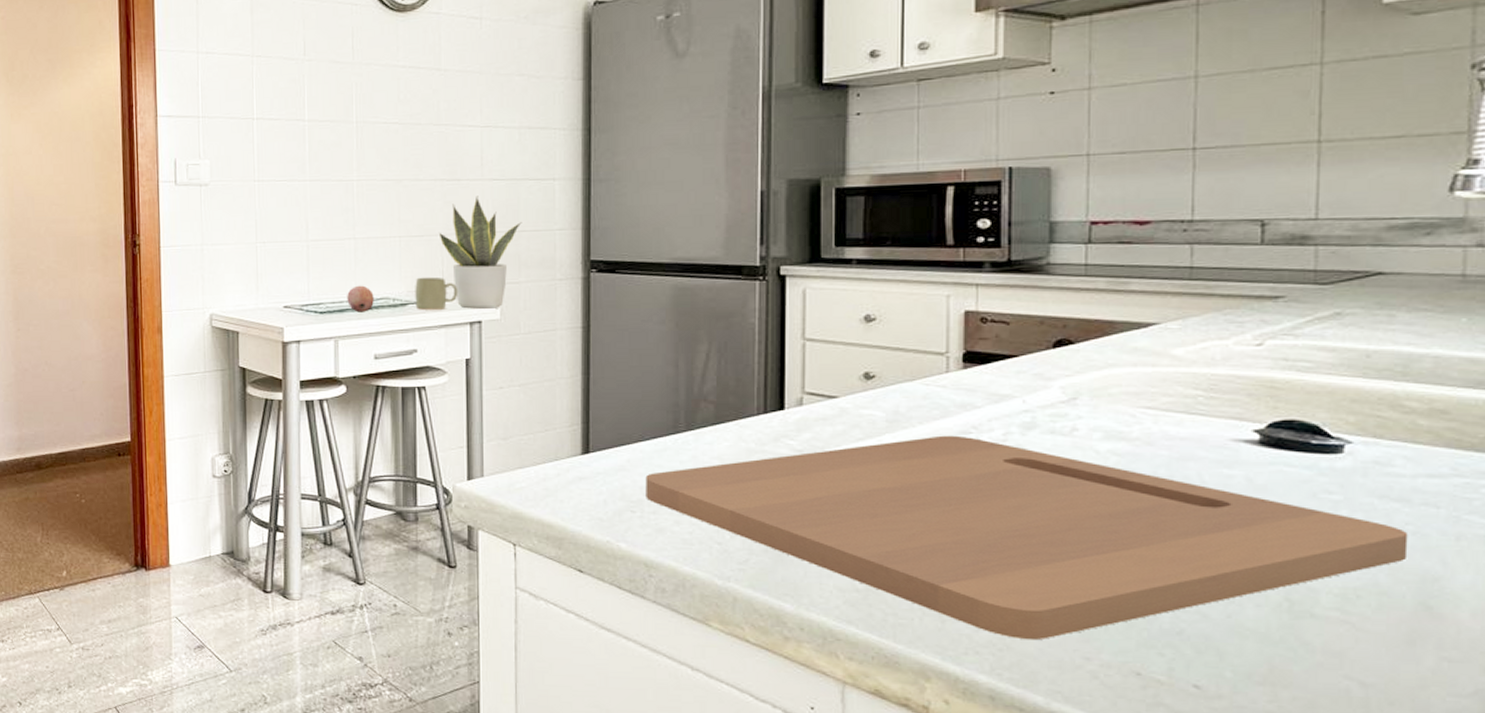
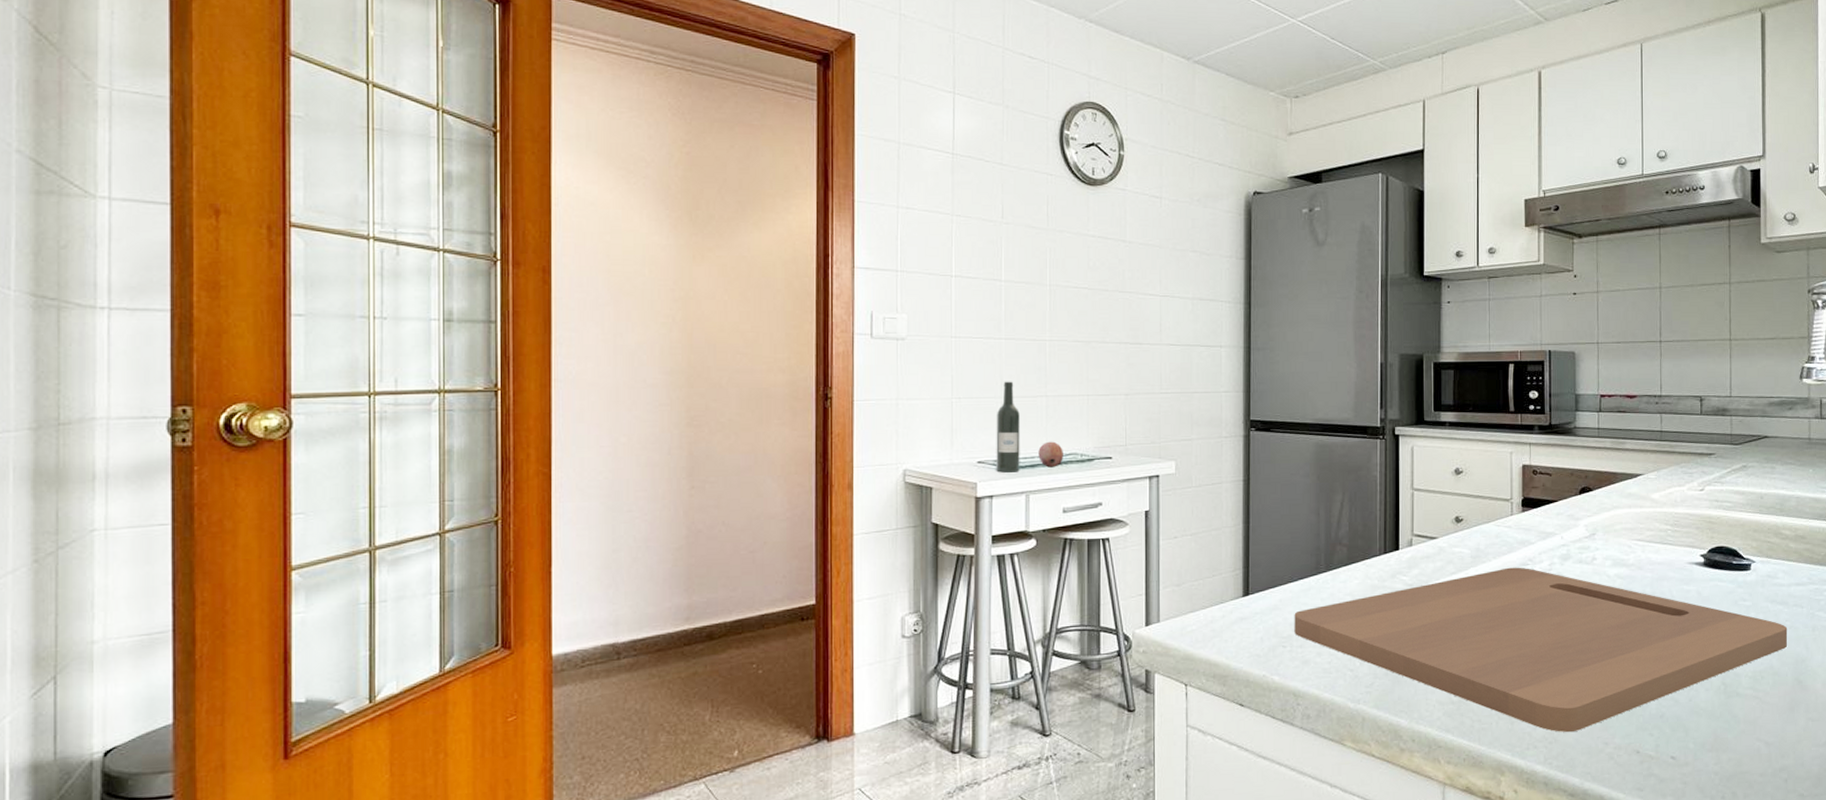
wine bottle: none [301,224,328,318] -> present [996,381,1020,473]
mug: present [415,277,458,311] -> none [1101,433,1139,466]
potted plant: present [438,195,522,310] -> none [1122,359,1194,465]

